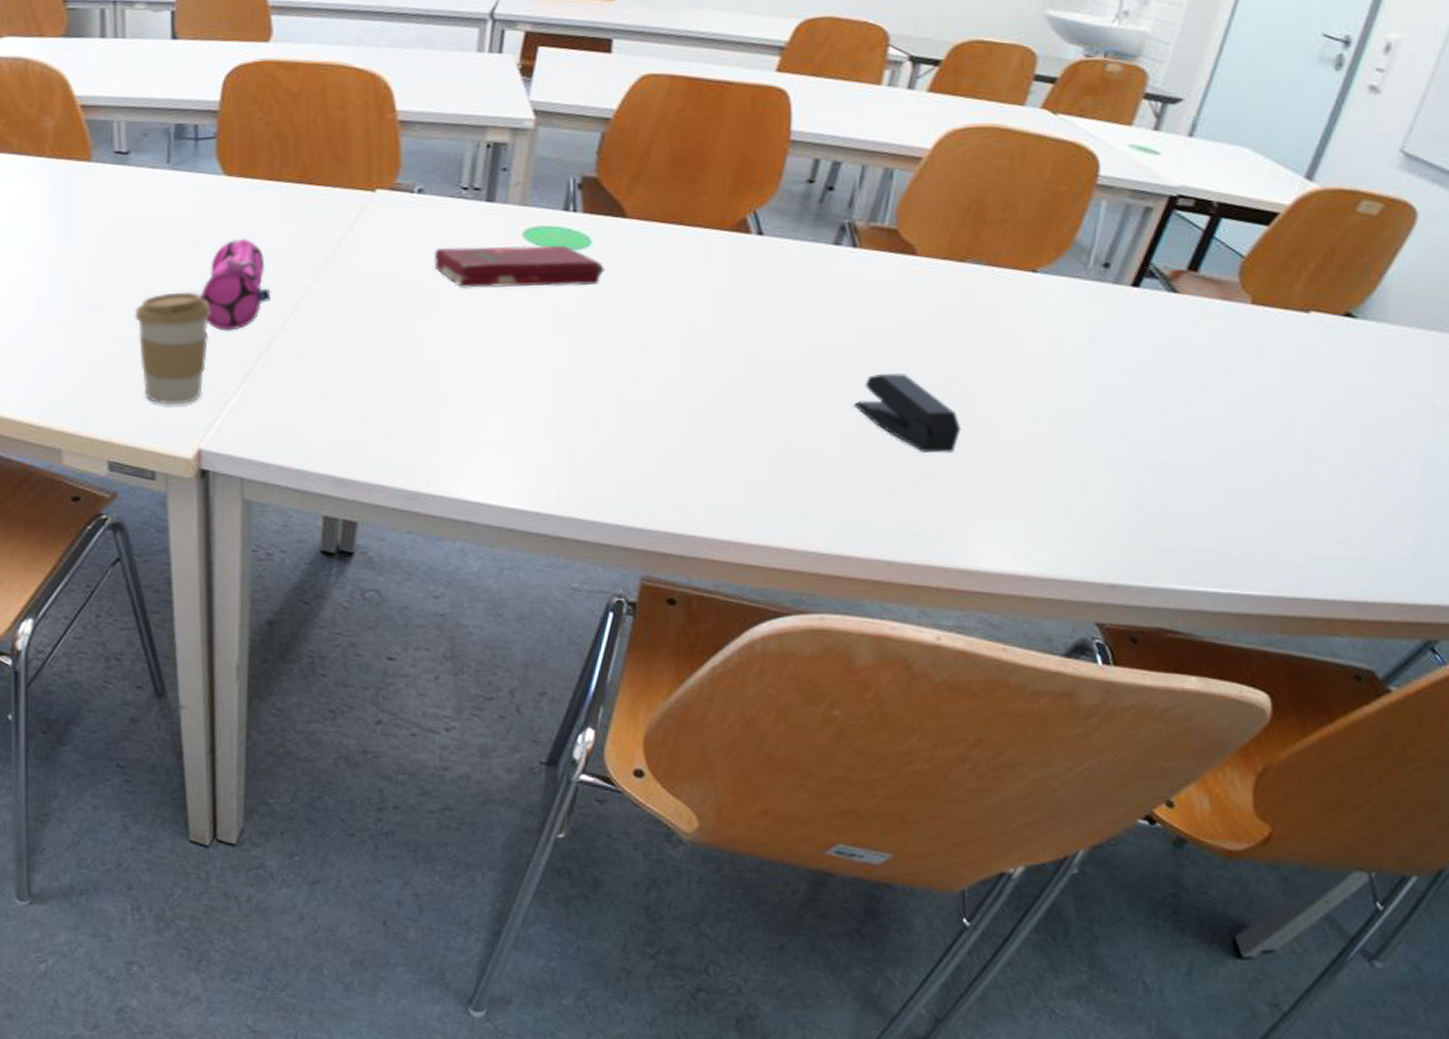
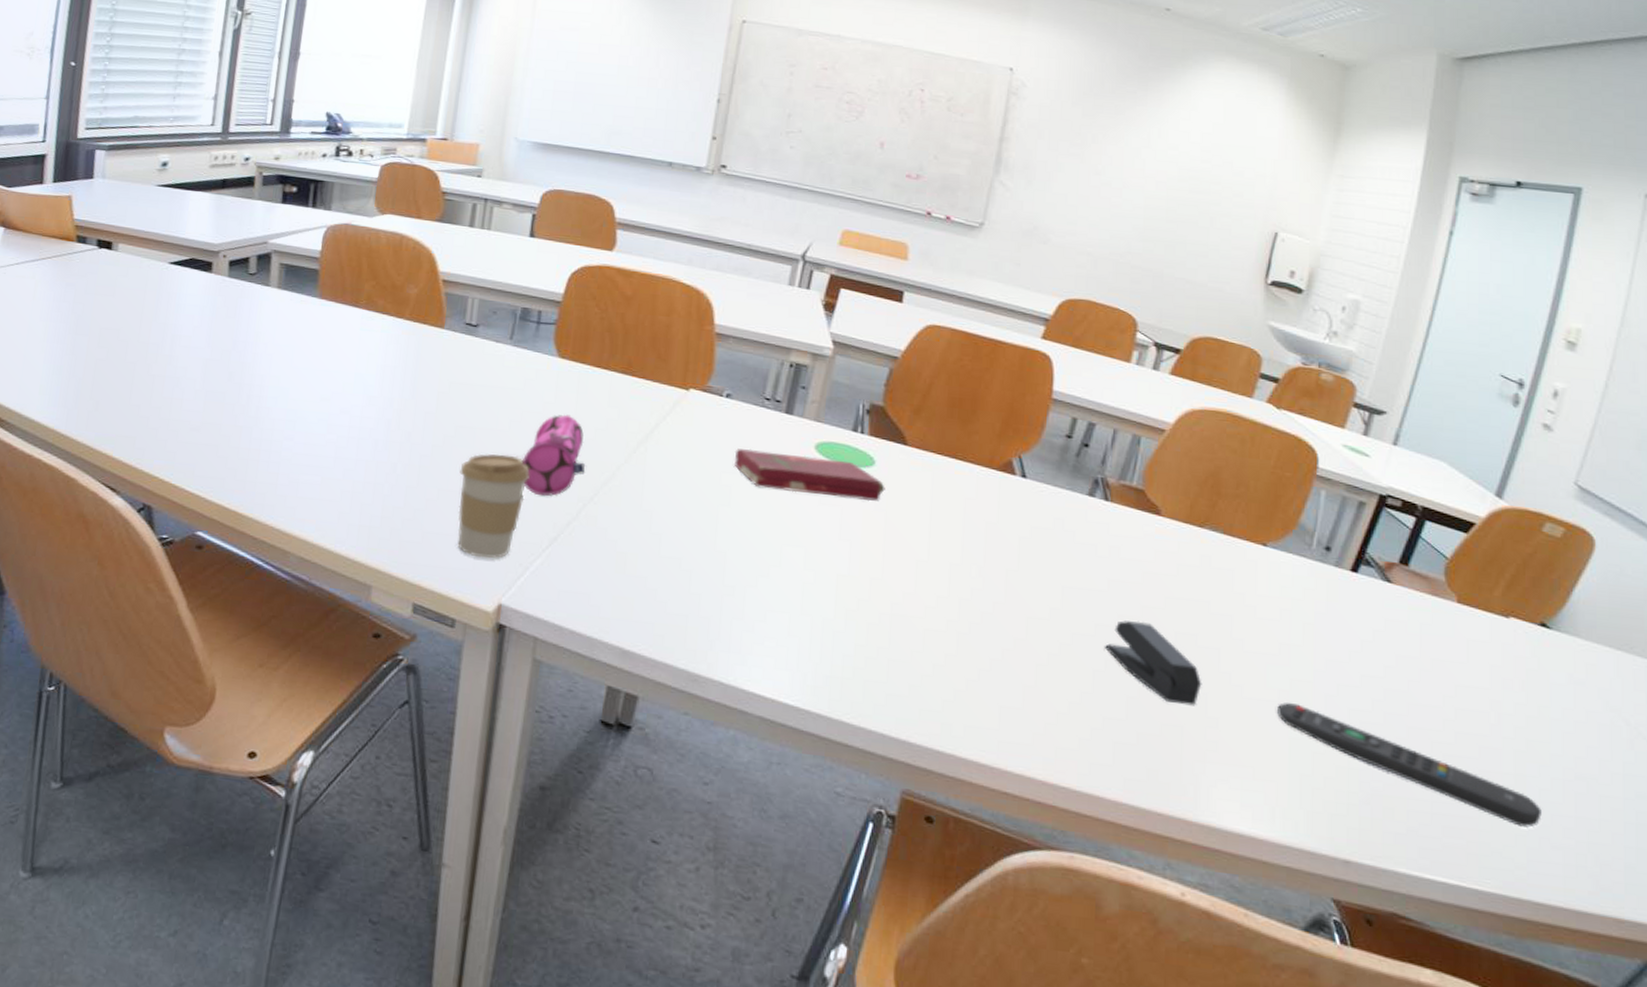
remote control: none [1043,436,1328,528] -> present [1277,703,1542,828]

